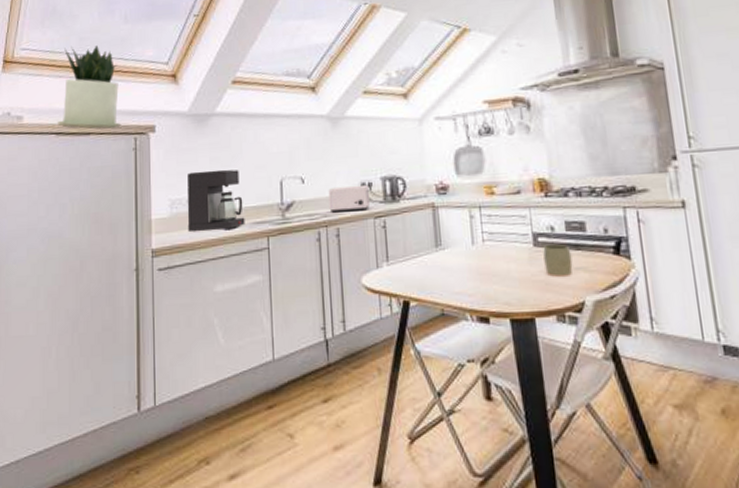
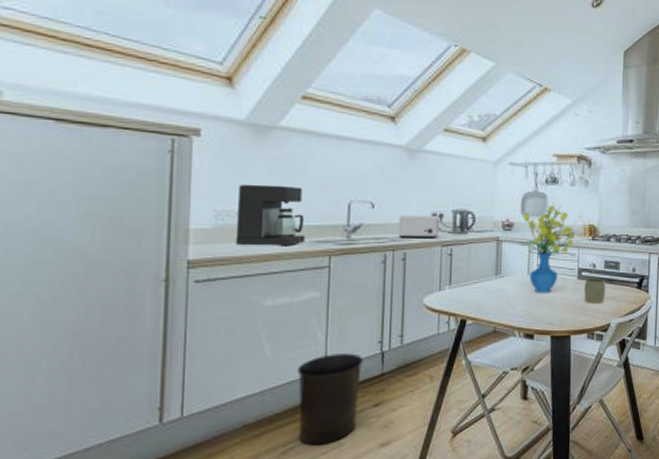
planter: present [56,45,122,129] -> none [57,18,154,125]
waste bin: none [248,341,309,444] -> present [297,353,364,446]
bouquet: none [456,156,532,267] -> present [517,202,583,294]

